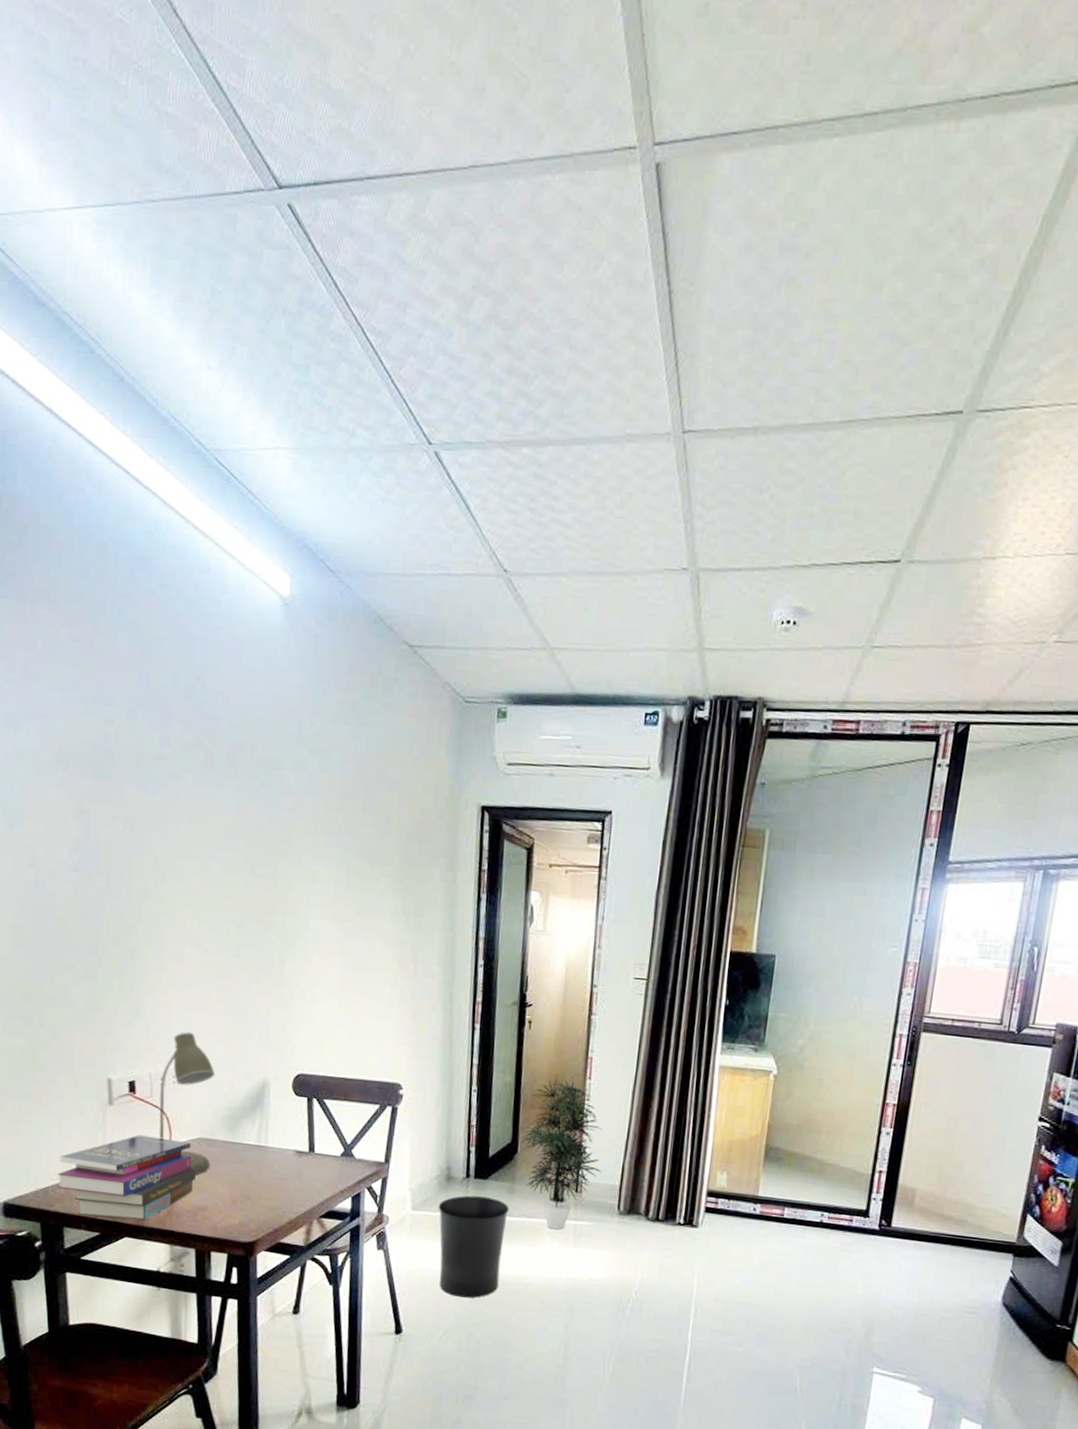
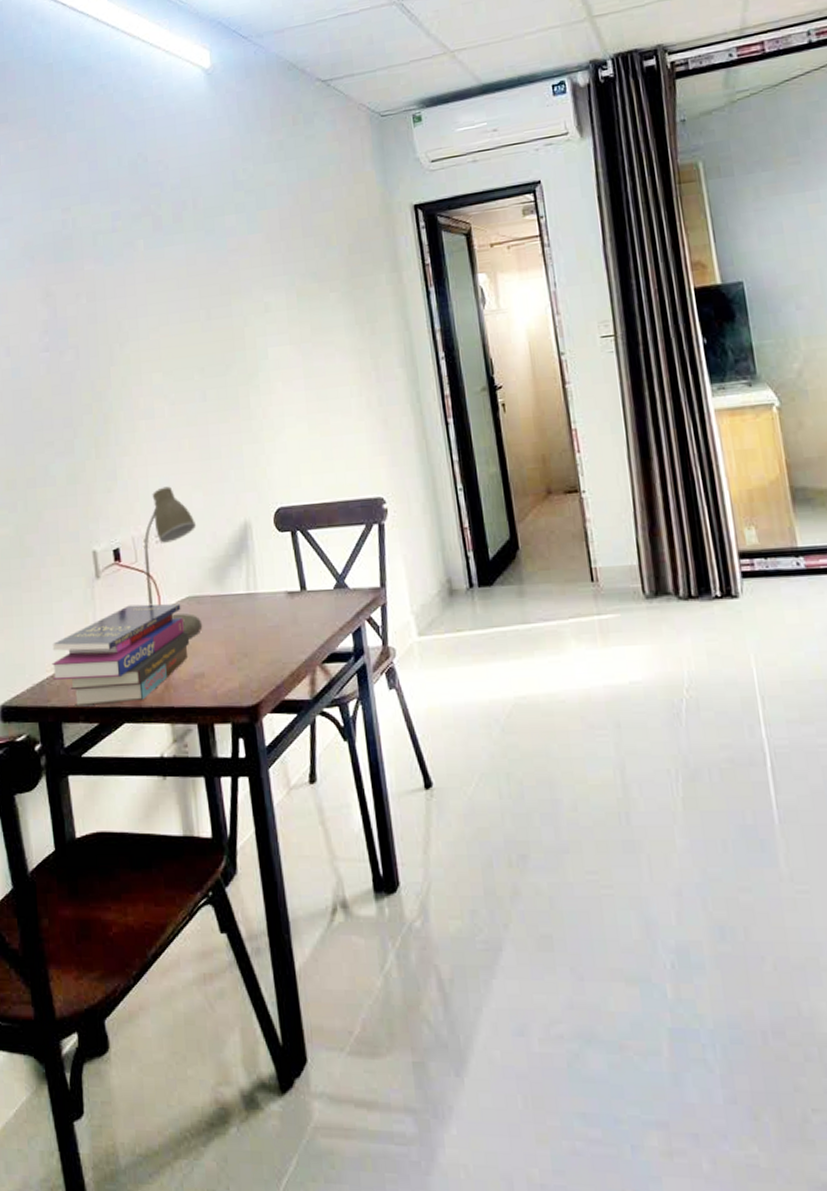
waste bin: present [438,1195,510,1298] -> none [445,606,530,731]
plant: present [519,1080,603,1230] -> none [518,459,616,630]

